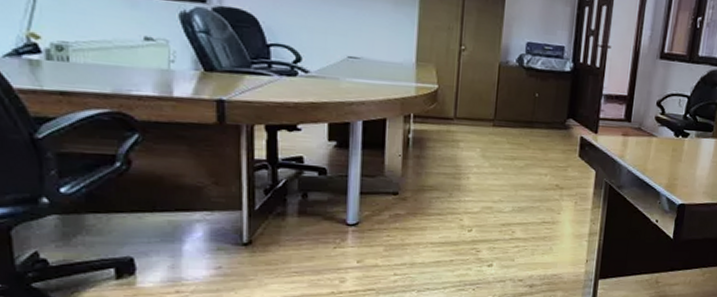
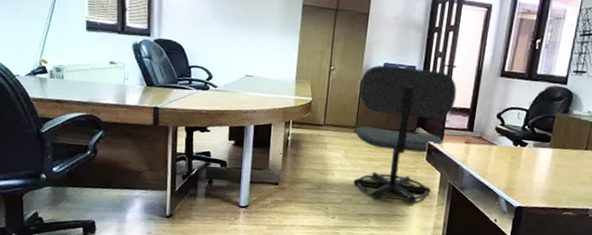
office chair: none [493,44,612,208] -> present [353,65,457,204]

